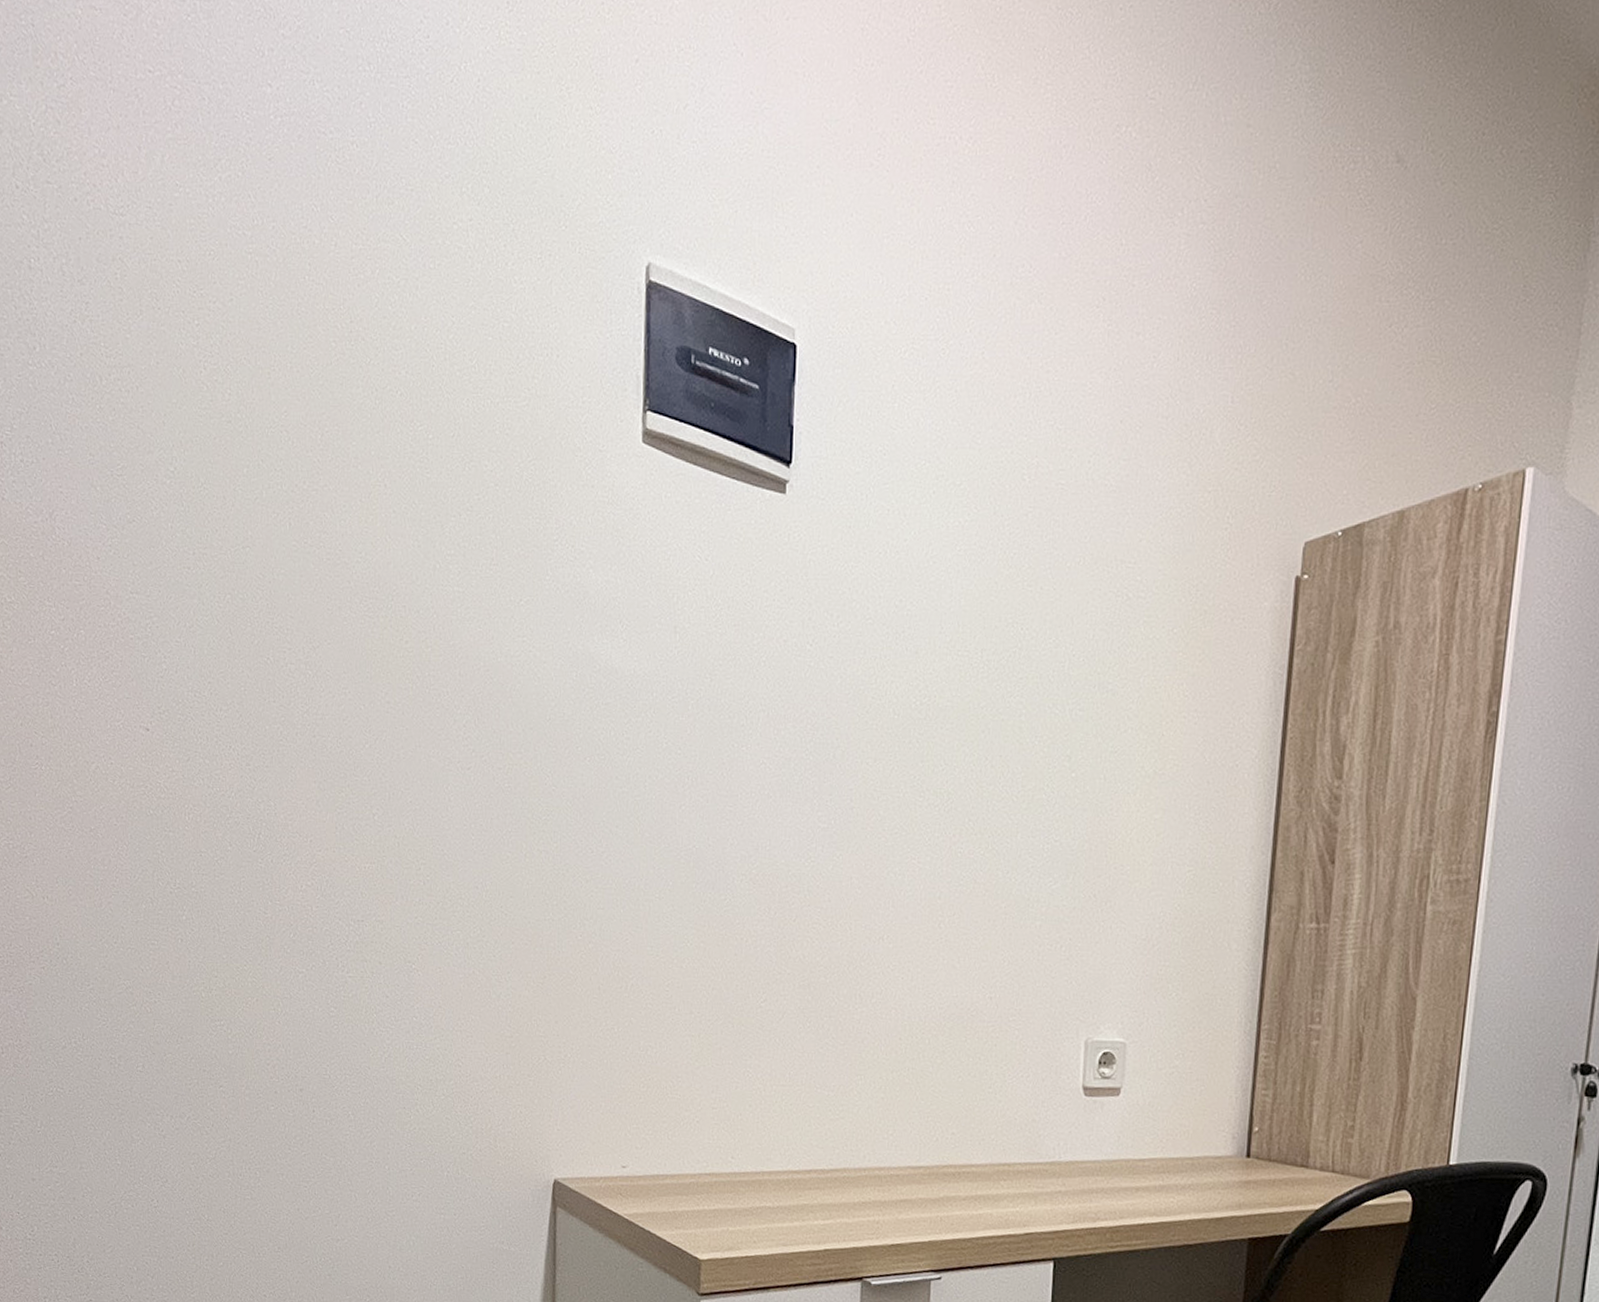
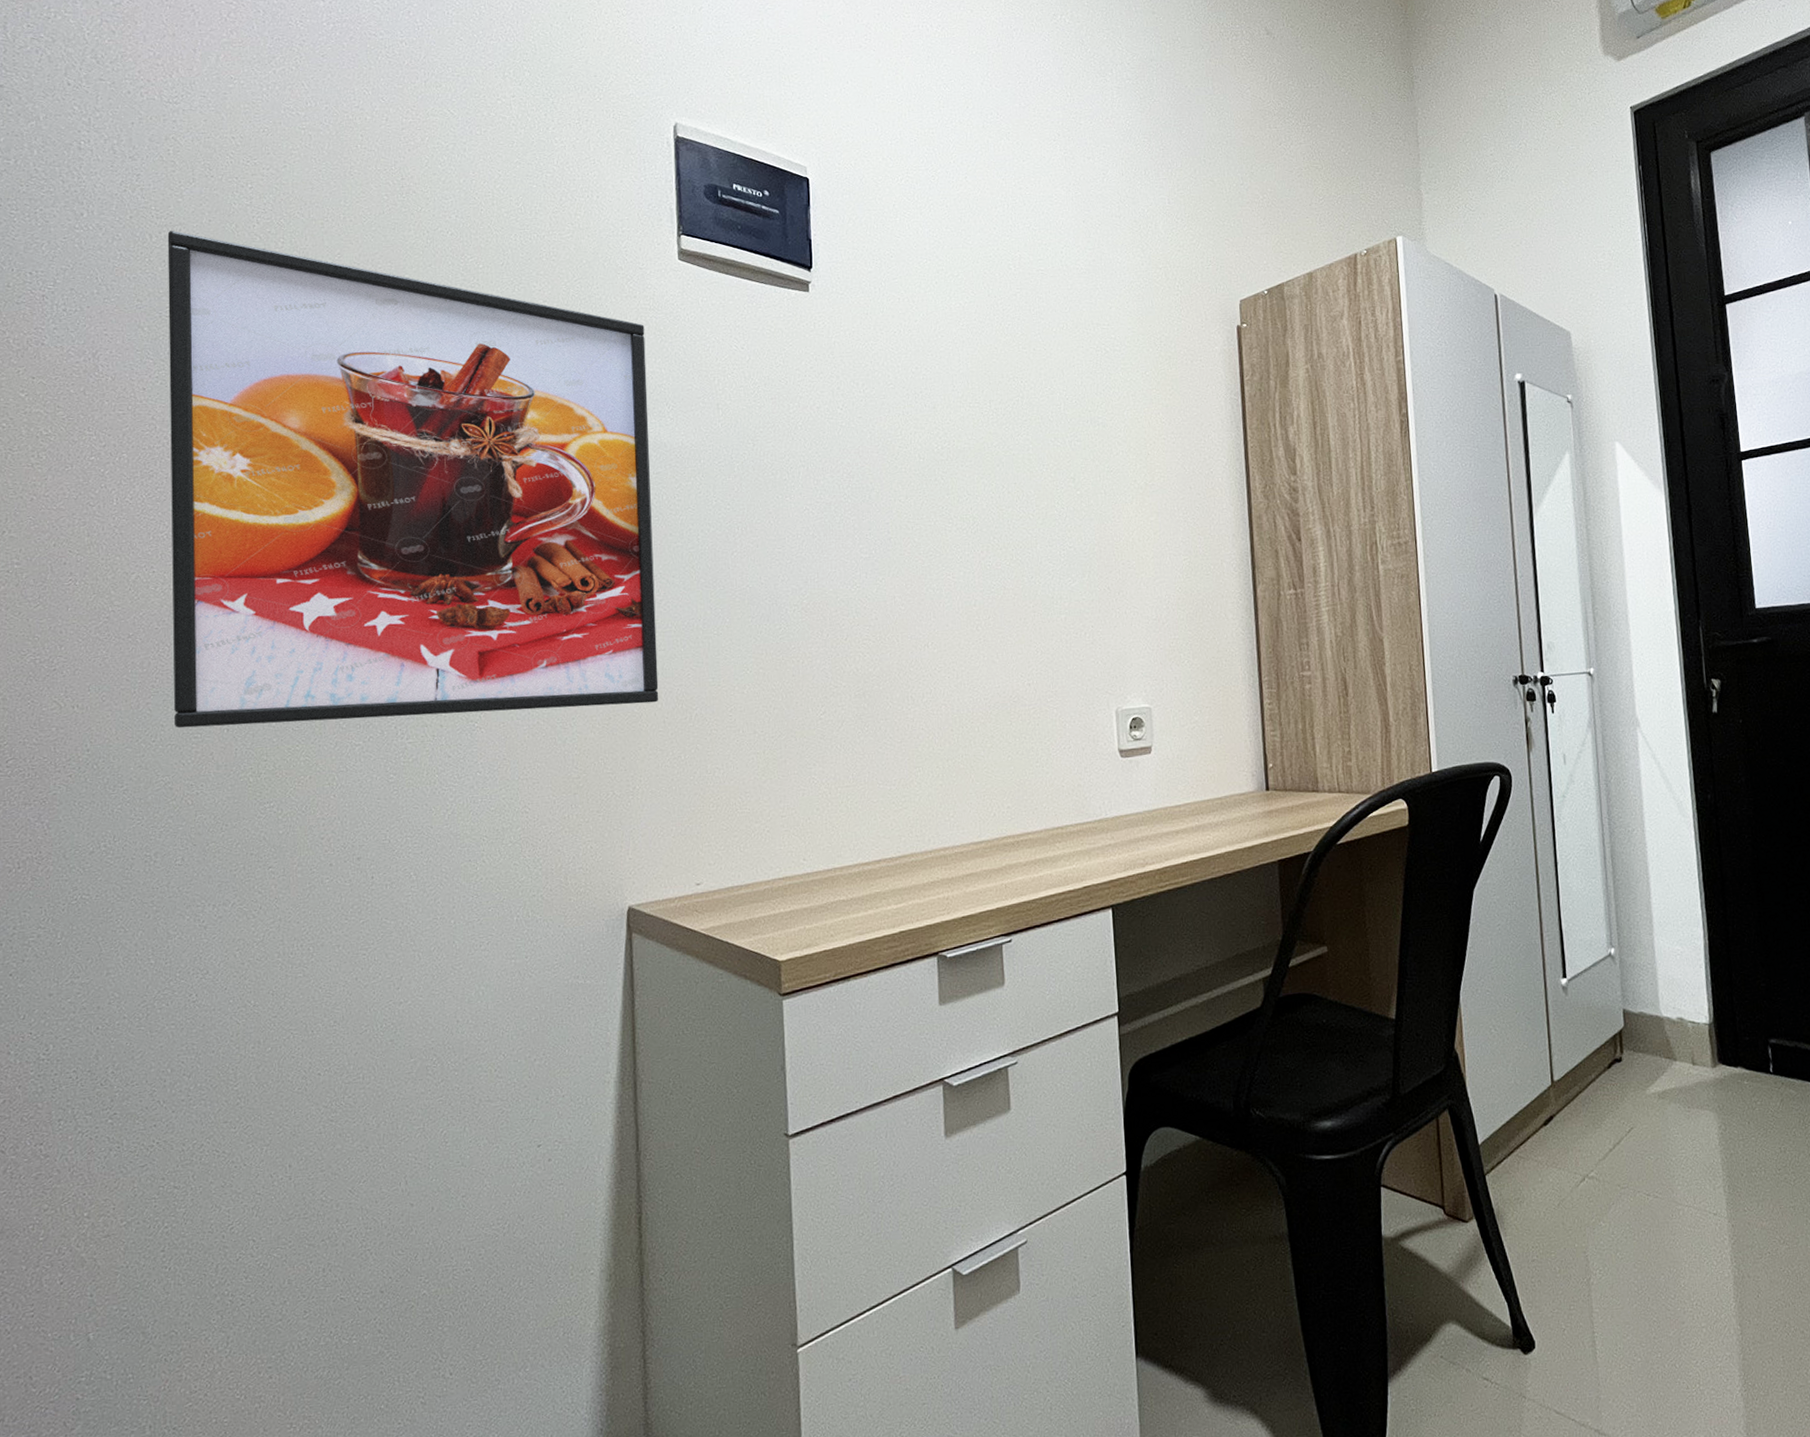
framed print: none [117,373,601,966] -> present [167,231,659,728]

